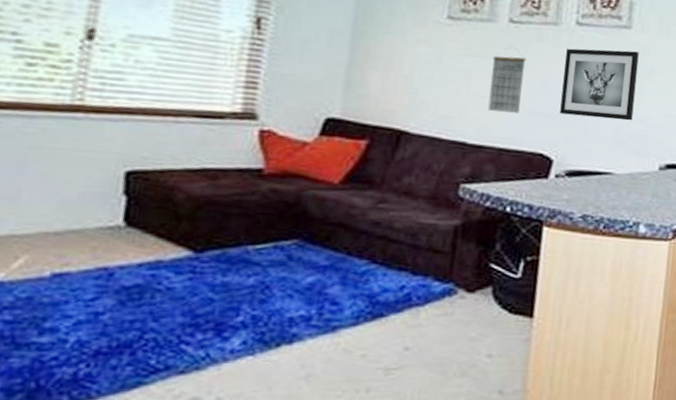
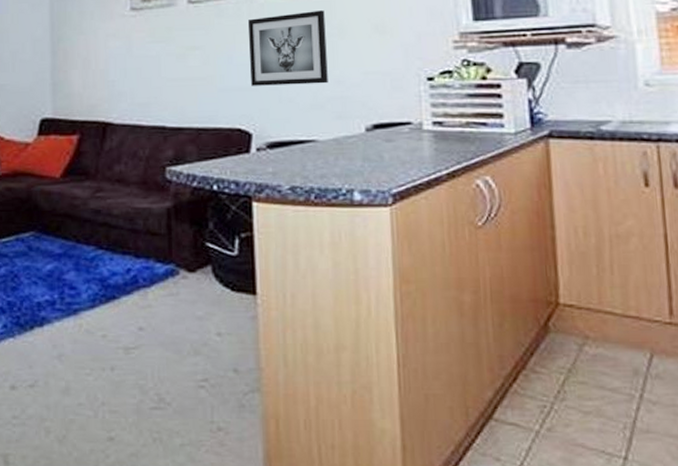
calendar: present [488,48,526,113] -> none [178,28,211,92]

